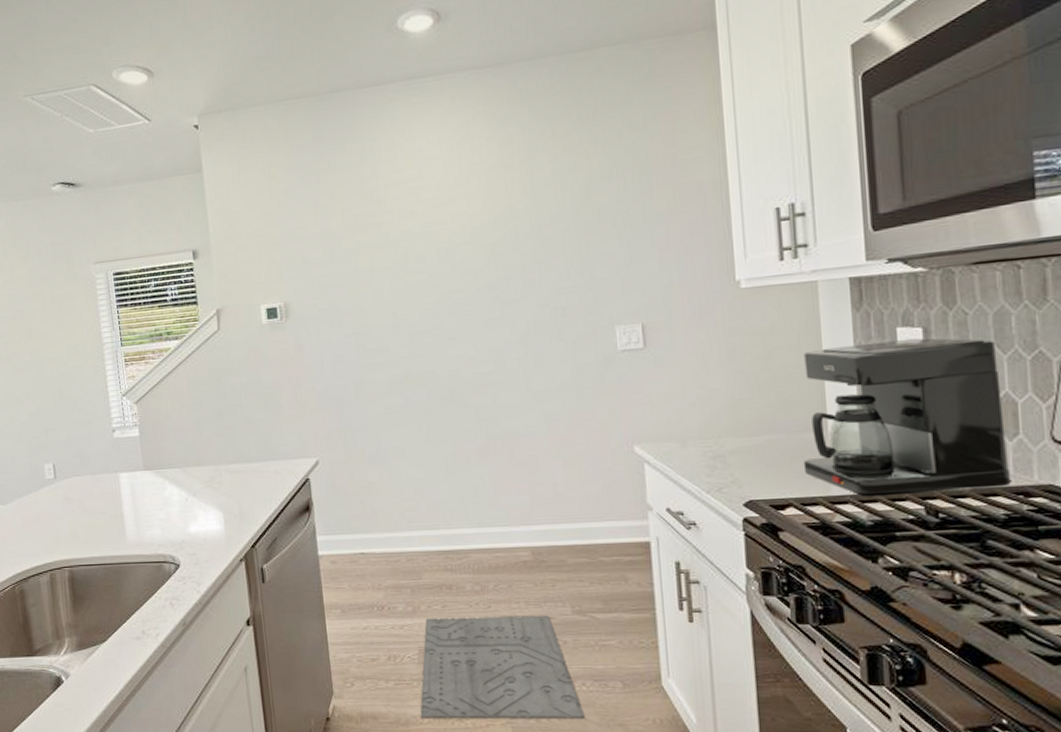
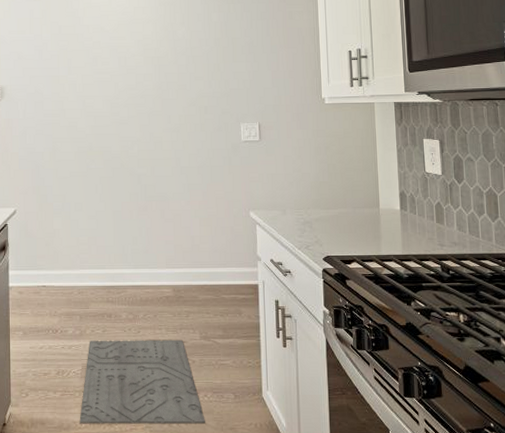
coffee maker: present [803,338,1012,497] -> none [363,147,494,257]

